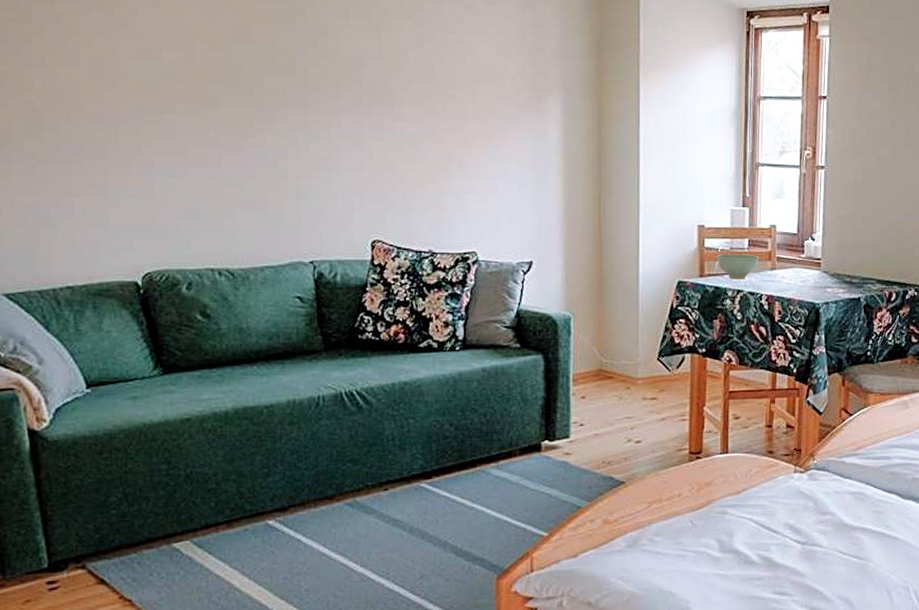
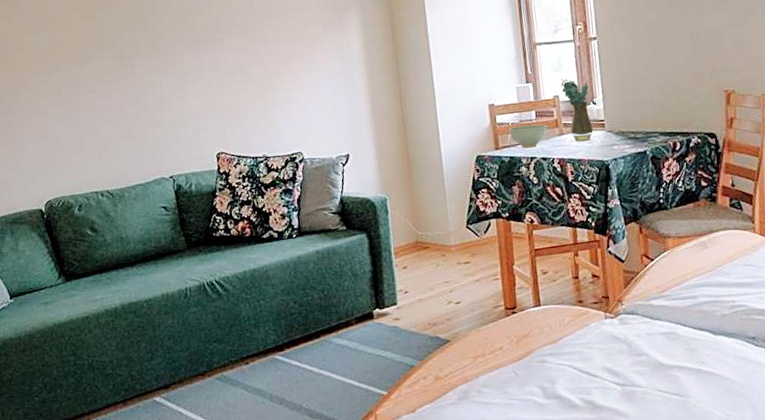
vase: none [780,207,809,281] -> present [561,78,593,142]

